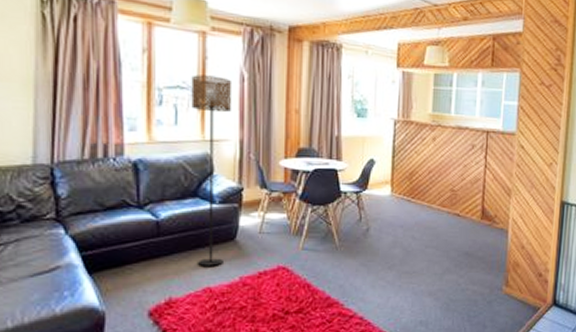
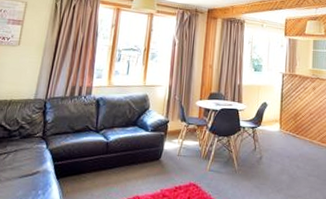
floor lamp: present [191,74,233,266] -> none [132,41,168,179]

